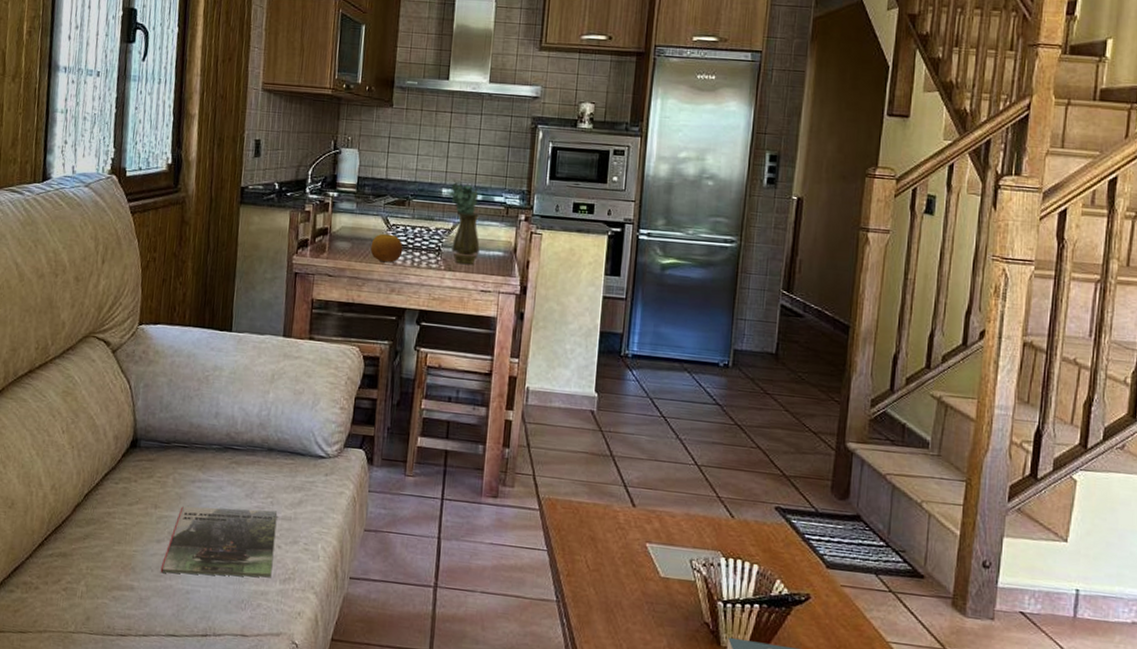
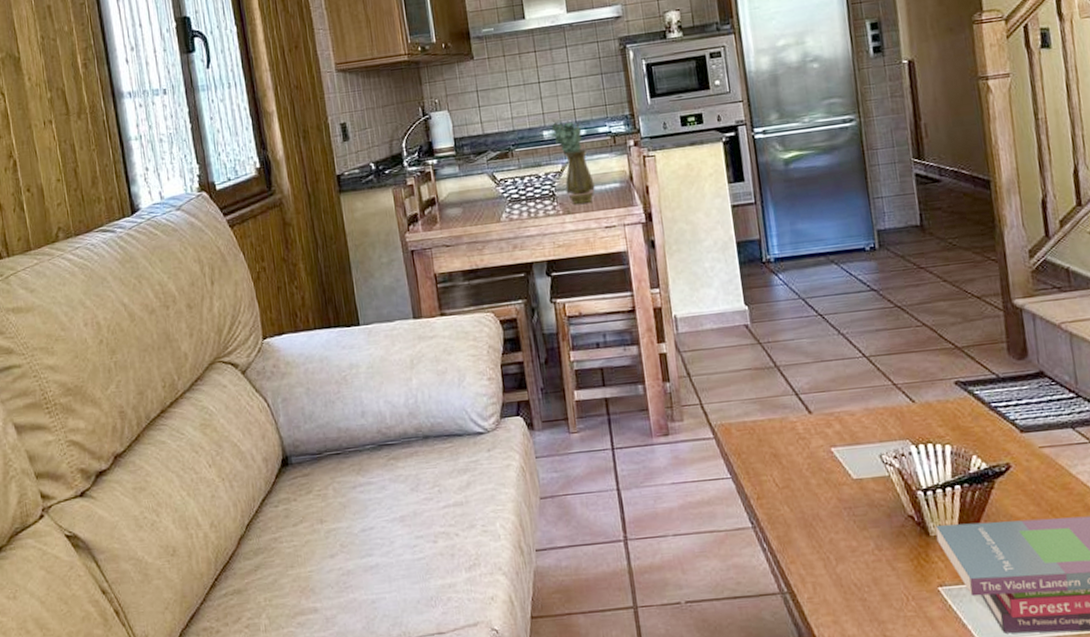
magazine: present [160,506,278,578] -> none [340,498,455,587]
fruit: present [370,233,403,263] -> none [482,189,517,221]

